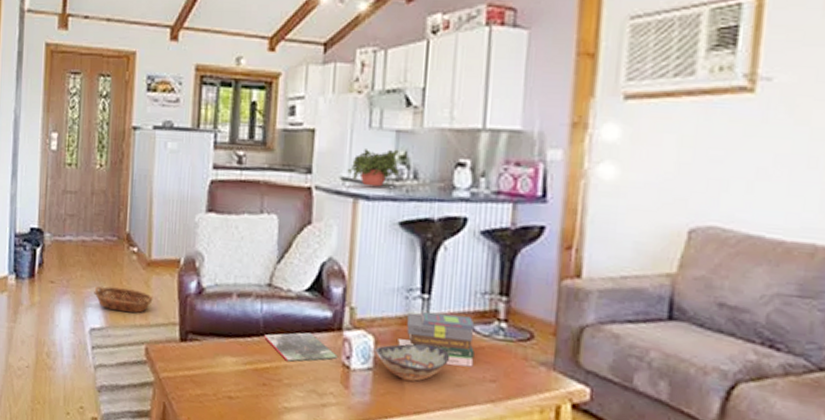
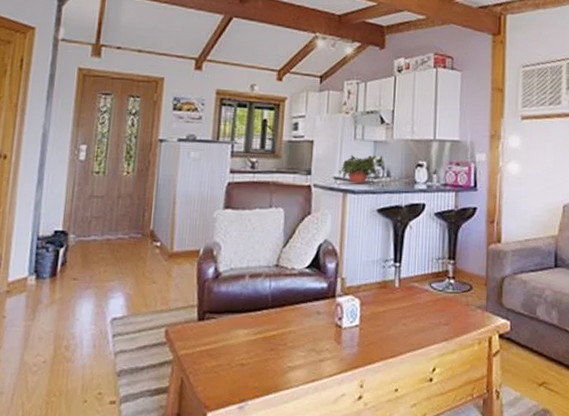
basket: present [94,286,154,313] -> none [117,278,175,301]
magazine: present [263,332,339,362] -> none [271,302,333,327]
decorative bowl: present [375,343,451,381] -> none [361,301,416,331]
books: present [398,311,475,368] -> none [378,276,433,317]

